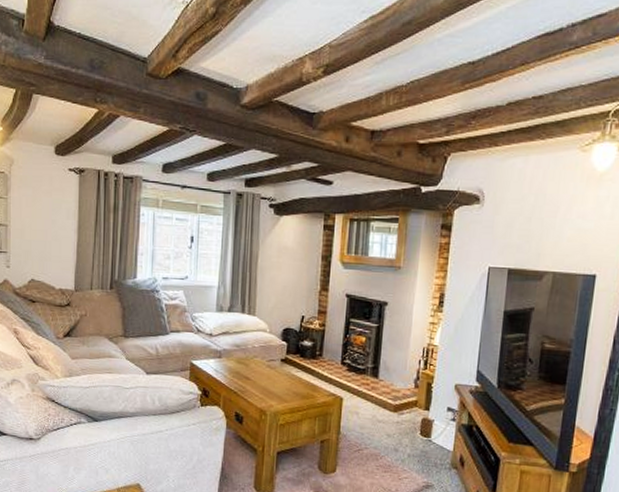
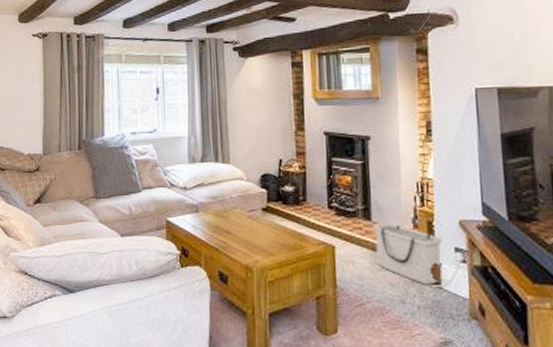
storage bin: none [378,381,438,438] -> present [373,222,442,285]

